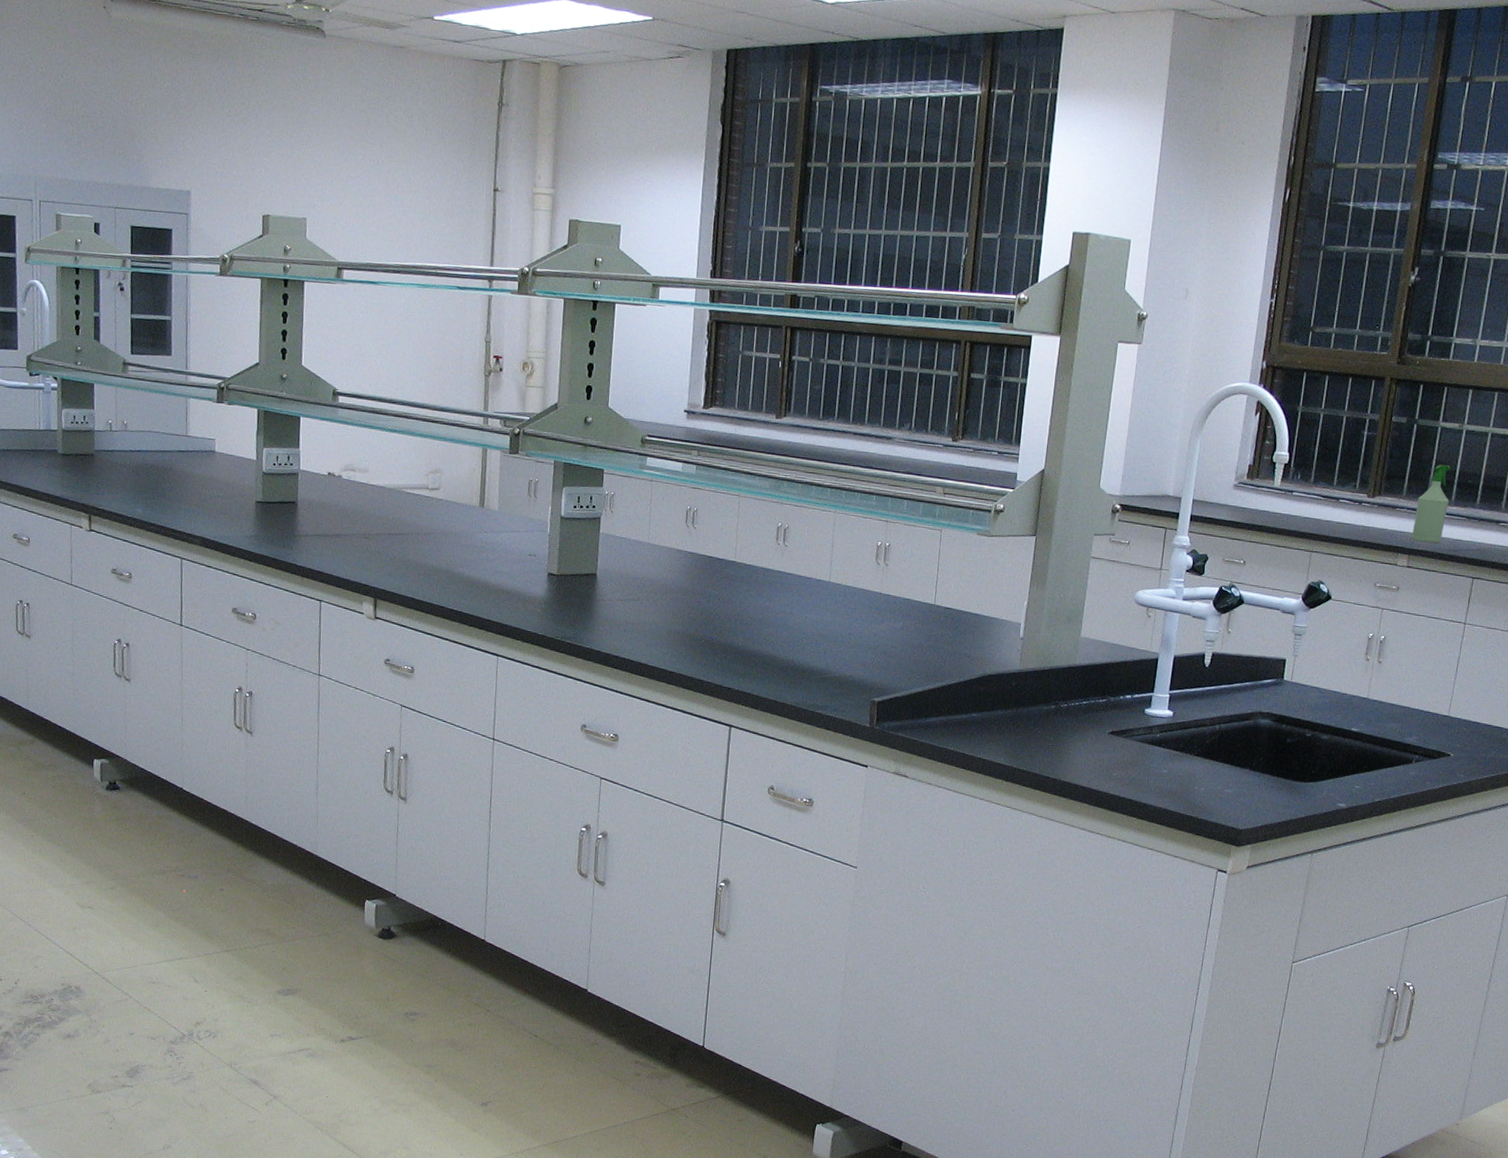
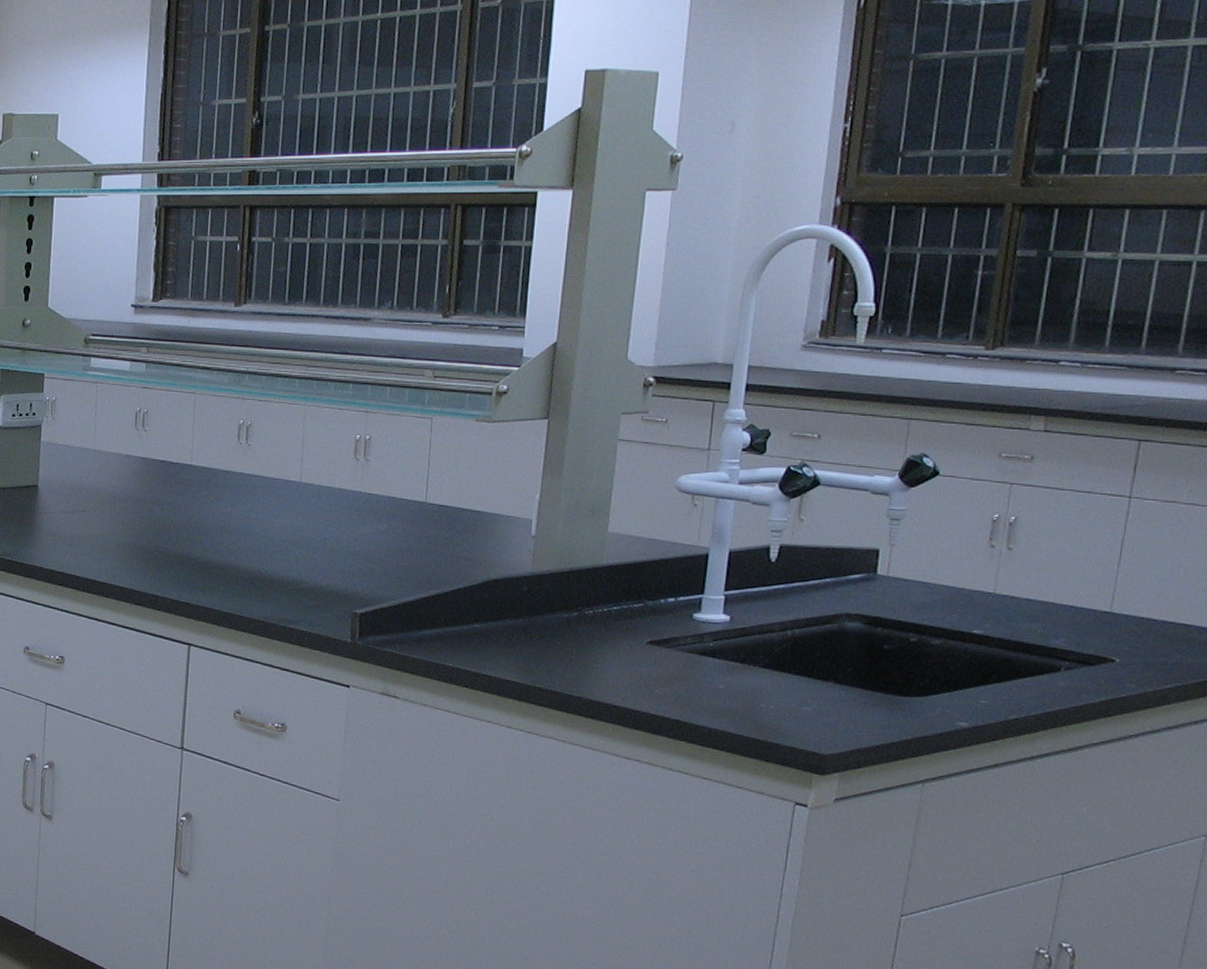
spray bottle: present [1411,465,1451,544] -> none [1048,304,1102,401]

